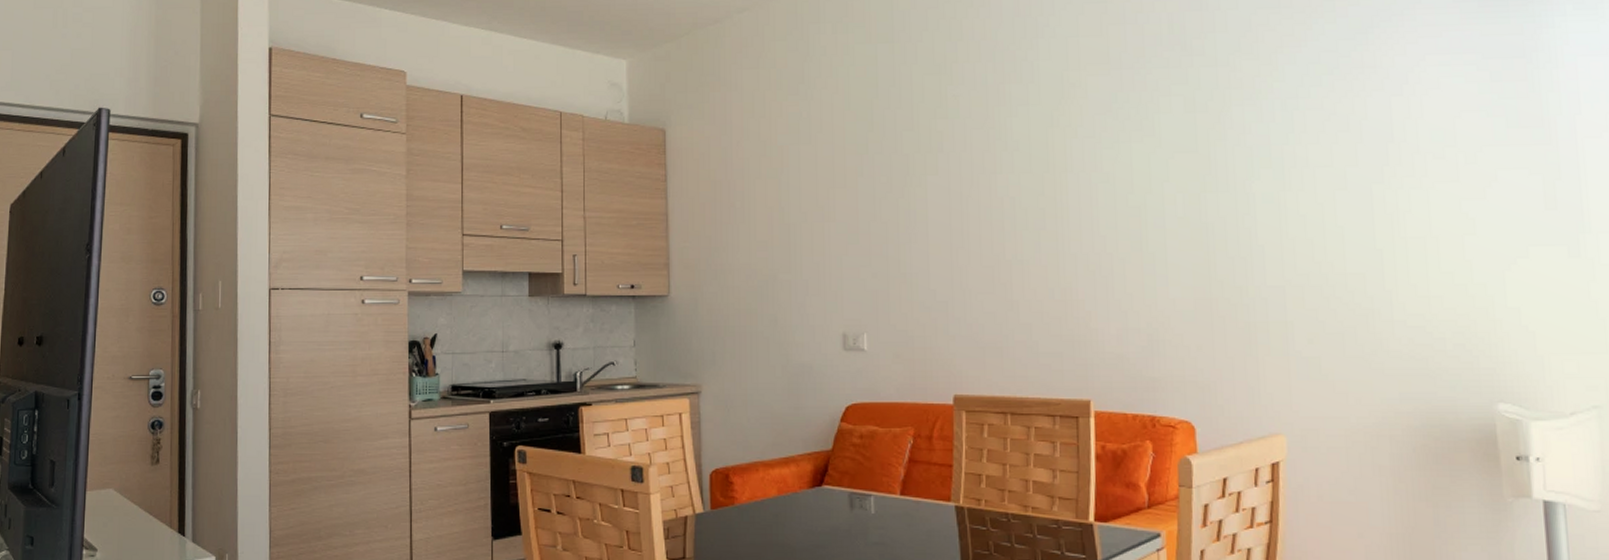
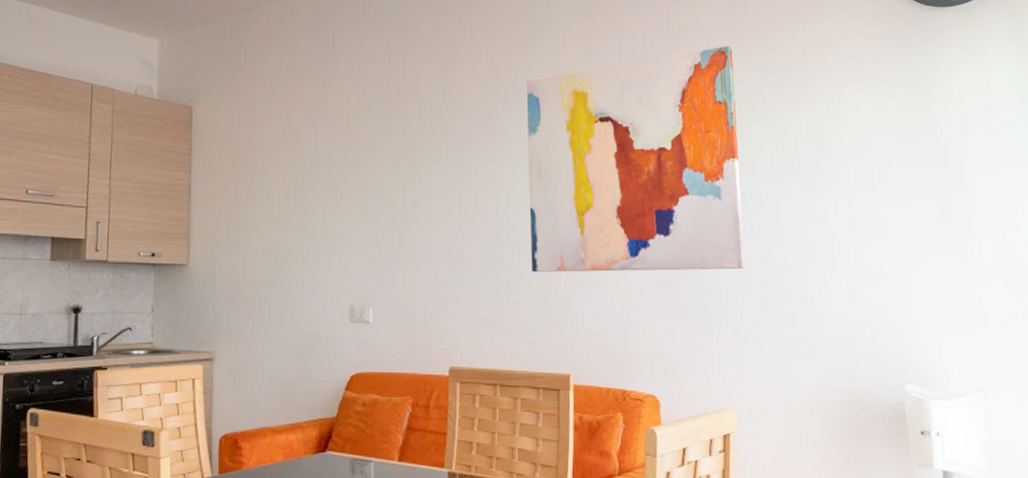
wall art: none [1033,21,1297,291] -> present [526,45,745,273]

